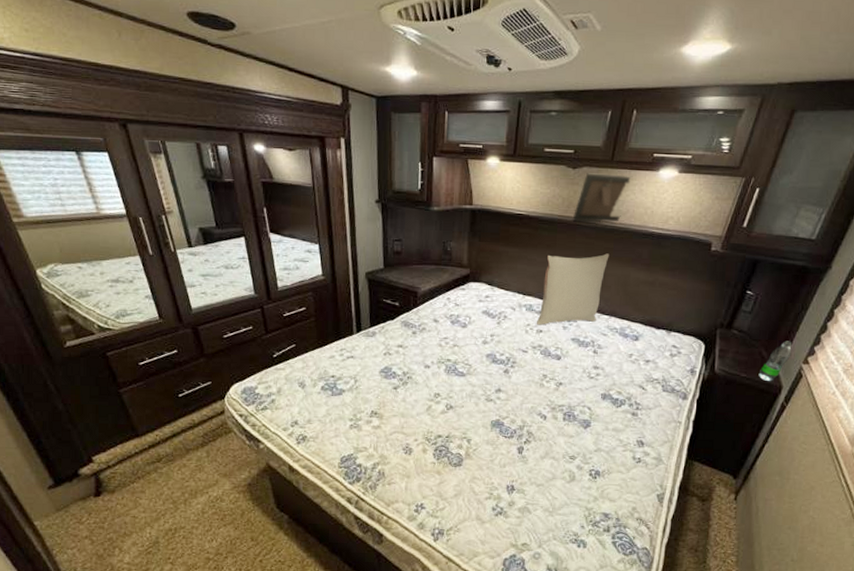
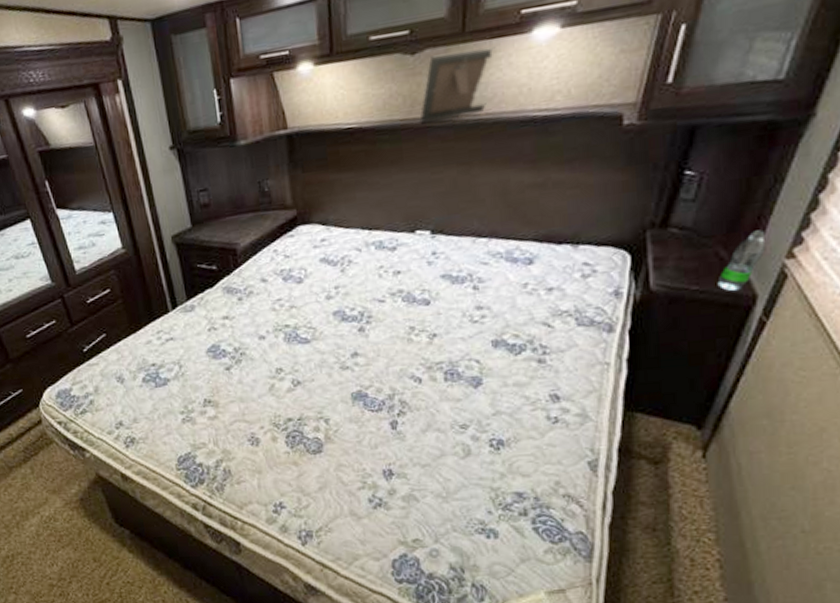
pillow: present [537,253,609,325] -> none [392,156,477,265]

